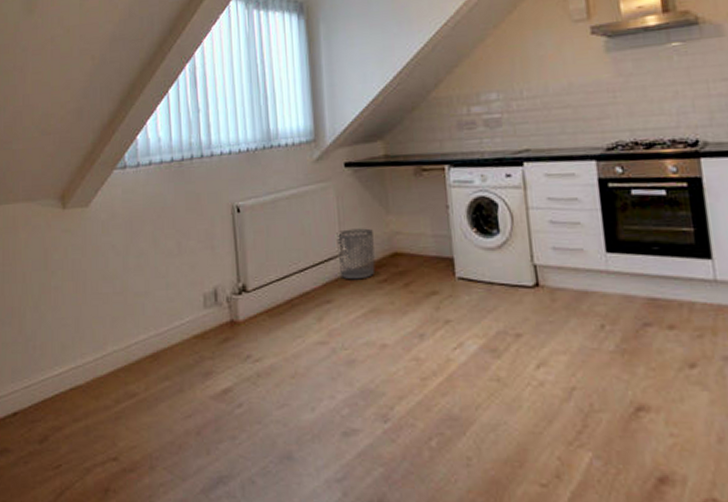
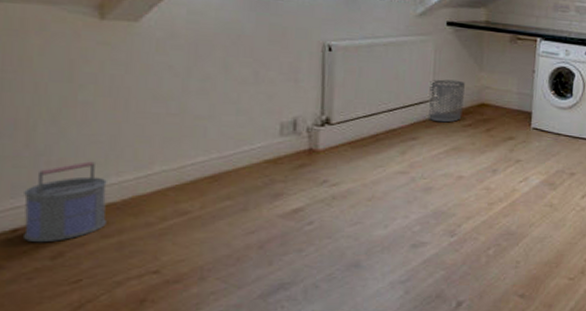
bucket: none [20,344,76,426] -> present [24,161,107,243]

